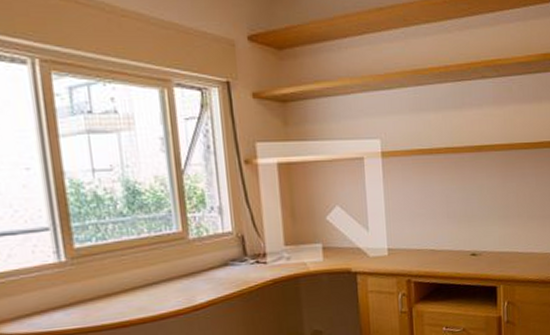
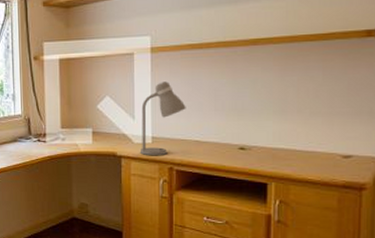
desk lamp: none [375,189,420,269] -> present [139,81,186,155]

